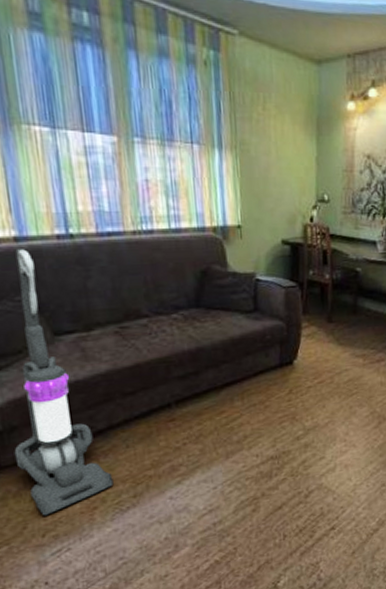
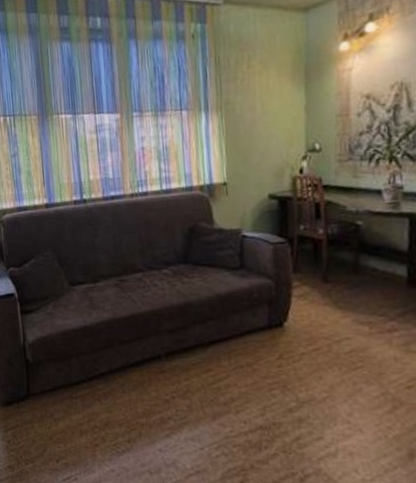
vacuum cleaner: present [14,248,114,516] -> none [39,212,112,444]

